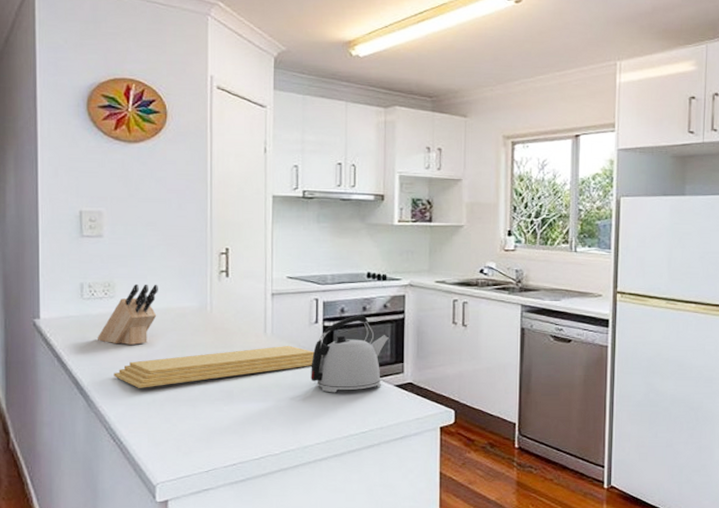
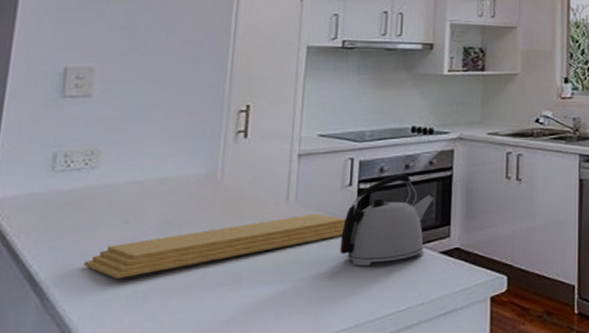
knife block: present [96,283,158,345] -> none [66,149,157,225]

